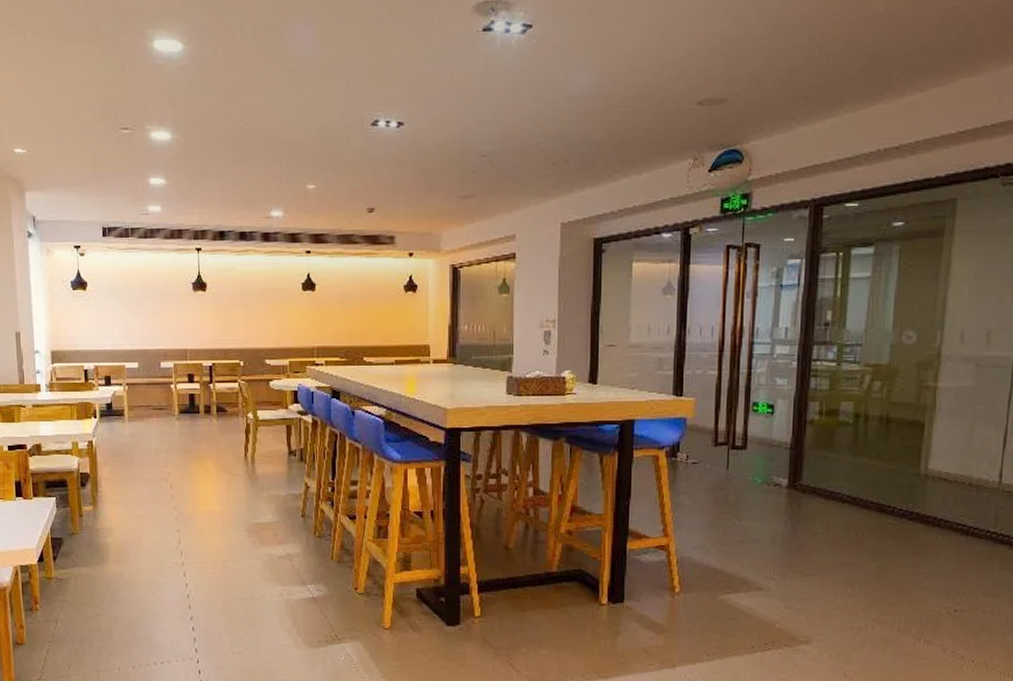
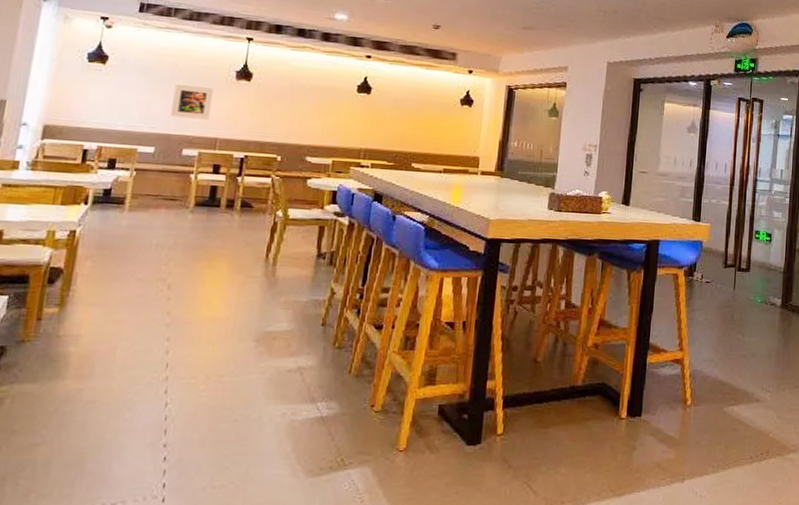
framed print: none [144,302,177,333] -> present [170,85,214,120]

